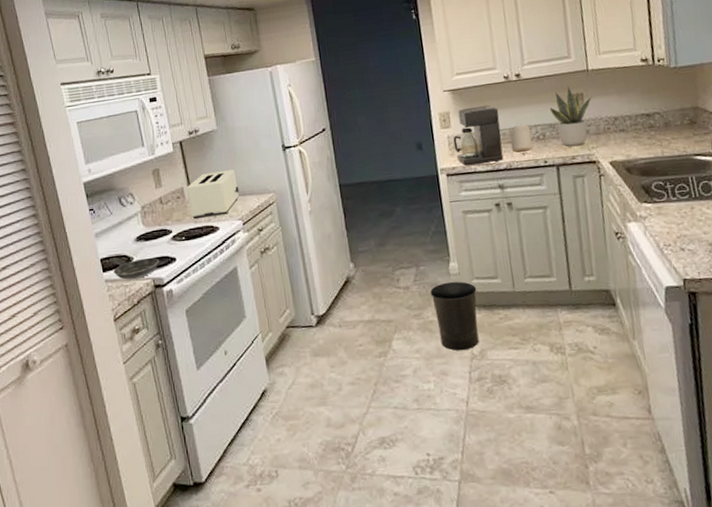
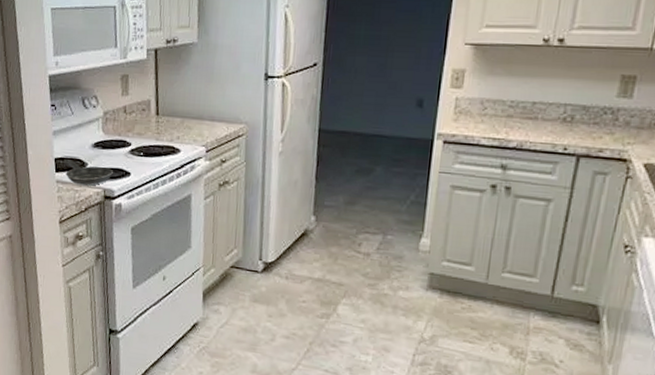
toaster: present [186,169,240,220] -> none [153,89,209,138]
waste bin: present [430,281,479,351] -> none [390,257,445,332]
coffee maker: present [453,105,504,165] -> none [460,68,526,138]
canister: present [507,123,540,154] -> none [526,98,568,135]
potted plant: present [550,85,592,147] -> none [589,63,647,138]

